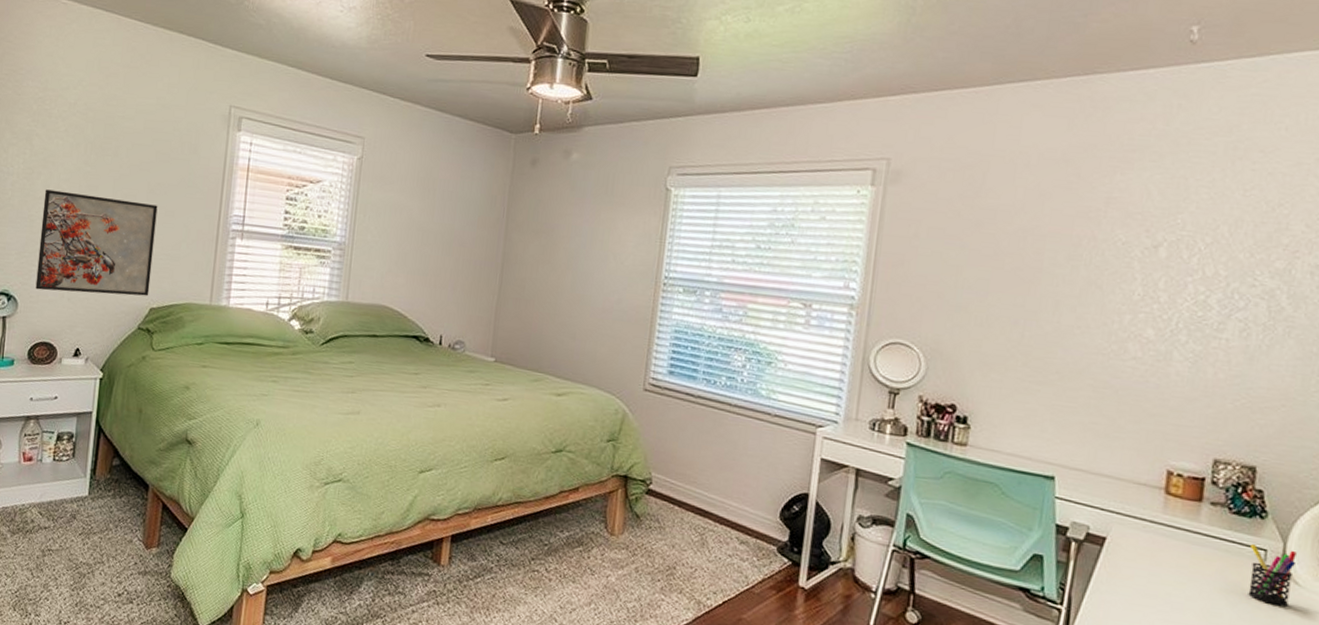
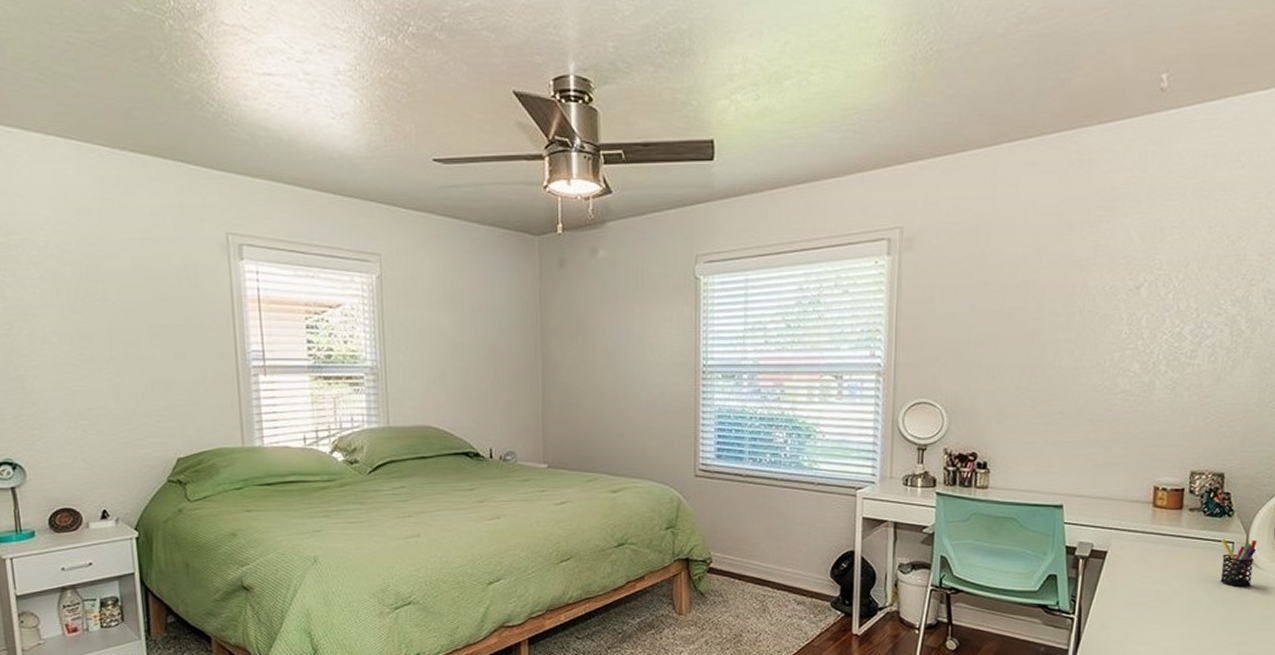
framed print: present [35,189,158,296] -> none [30,345,173,454]

